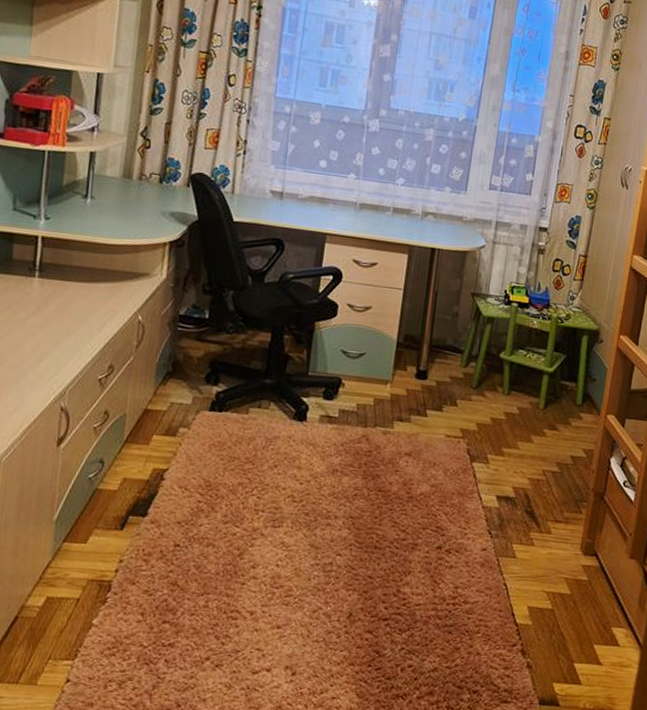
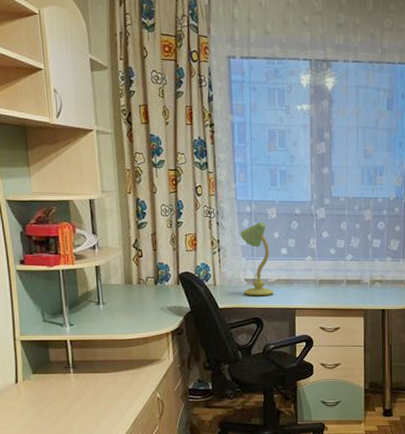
table lamp: none [266,125,306,214] -> present [240,221,275,296]

